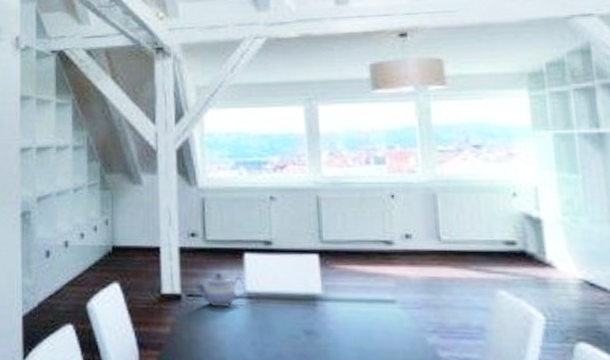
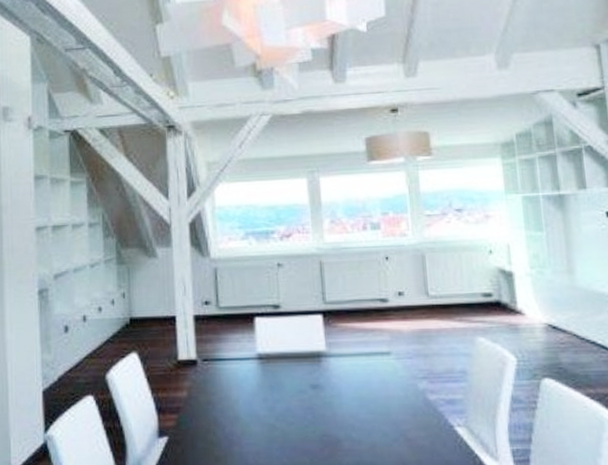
teapot: present [194,272,246,308] -> none [209,336,257,370]

